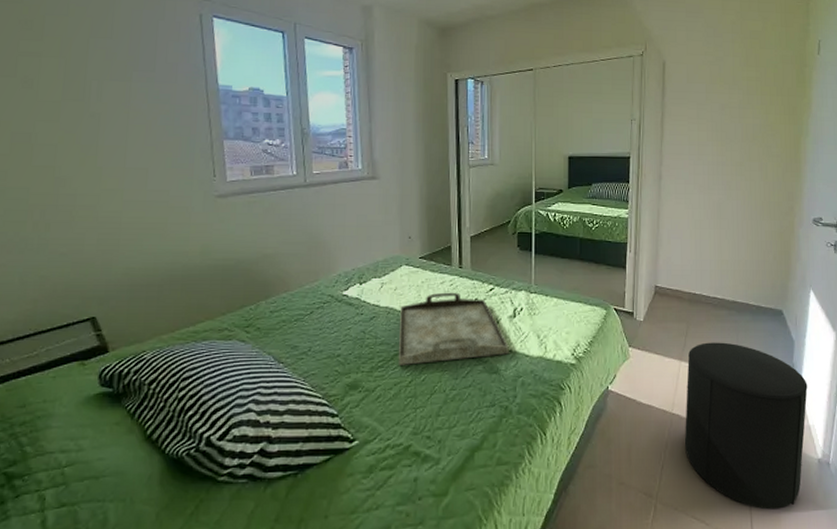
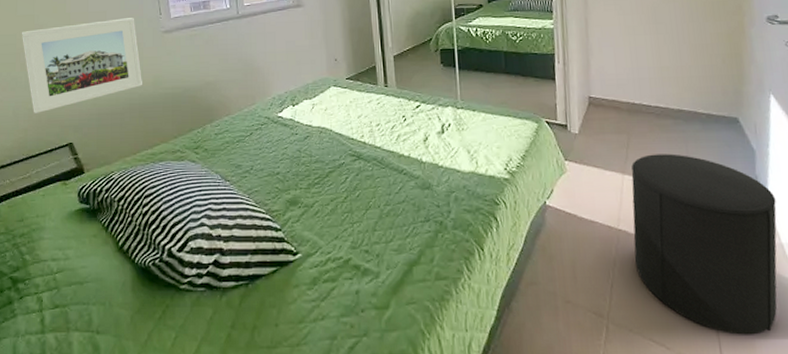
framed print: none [36,178,189,281] -> present [21,18,143,113]
serving tray: present [398,292,509,365] -> none [332,110,440,182]

